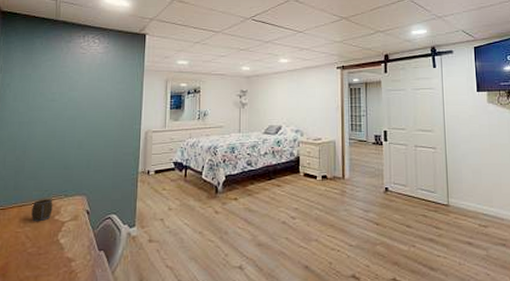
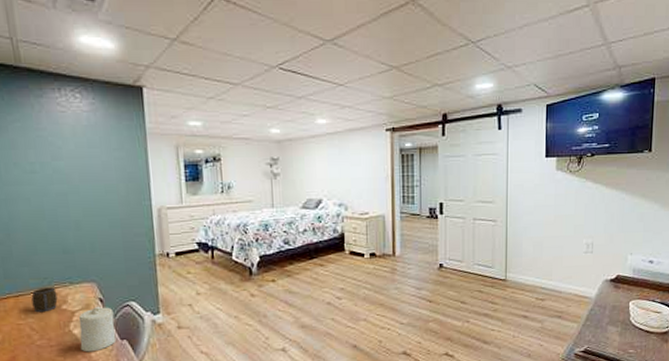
candle: none [63,217,97,262] -> present [78,306,116,352]

